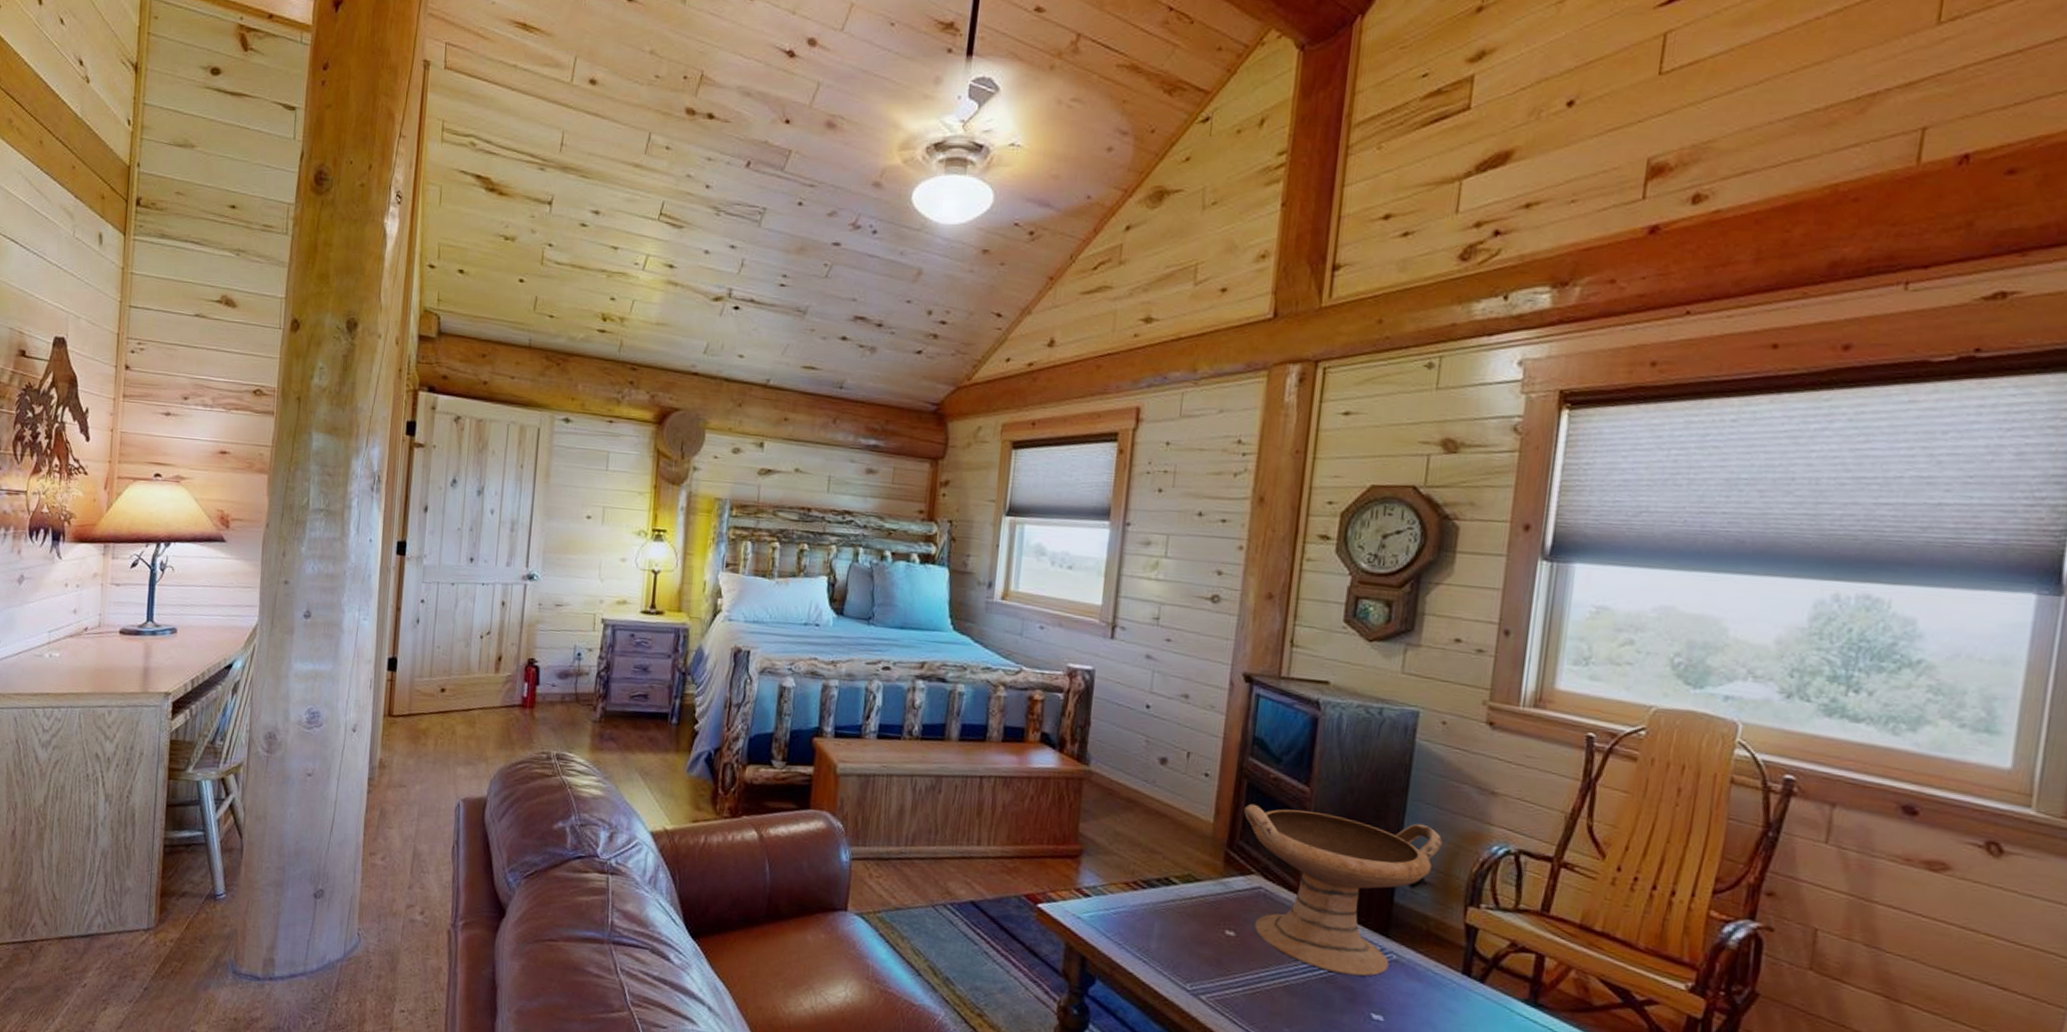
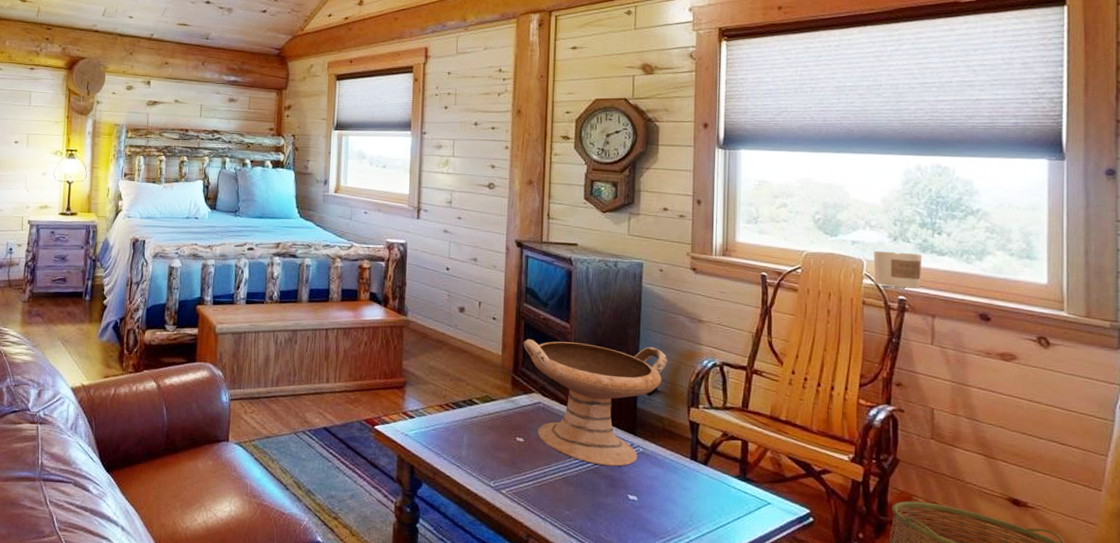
candle: none [1750,705,1827,766] -> present [873,246,922,289]

